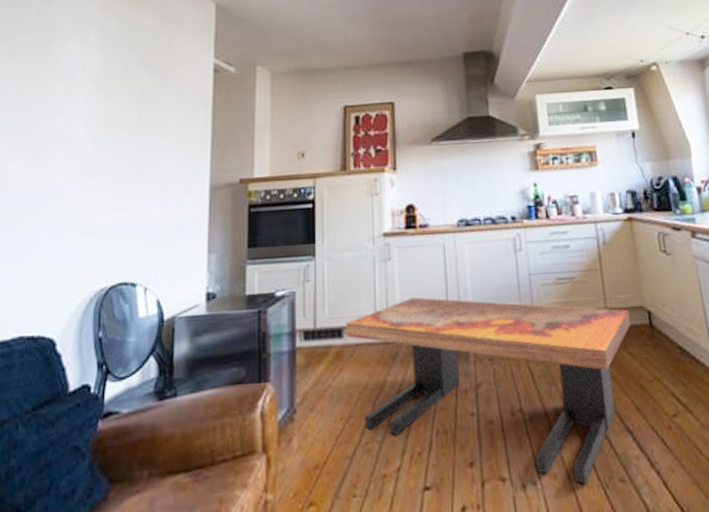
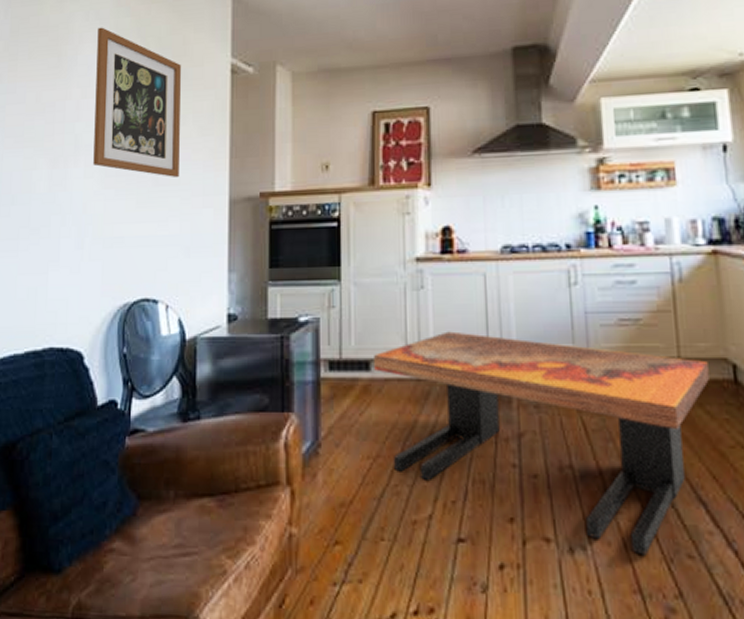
wall art: none [73,29,165,168] -> present [93,27,181,178]

